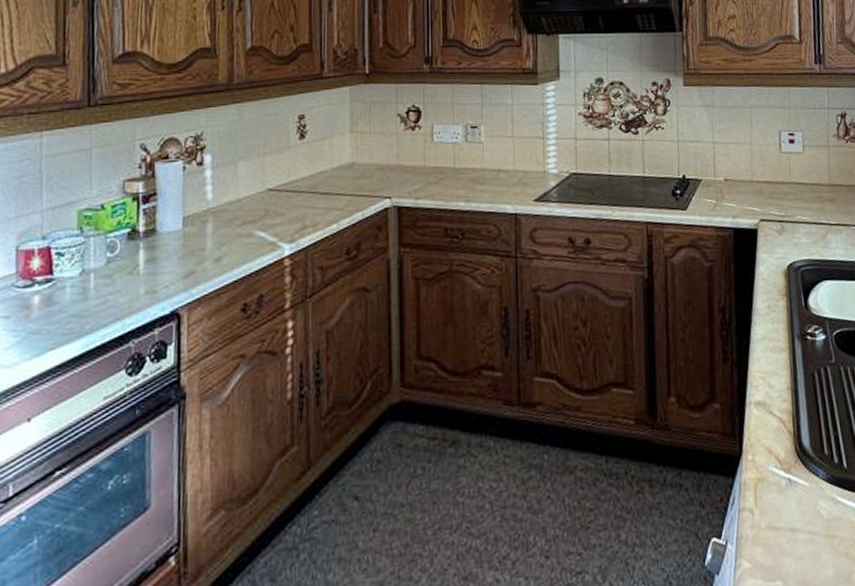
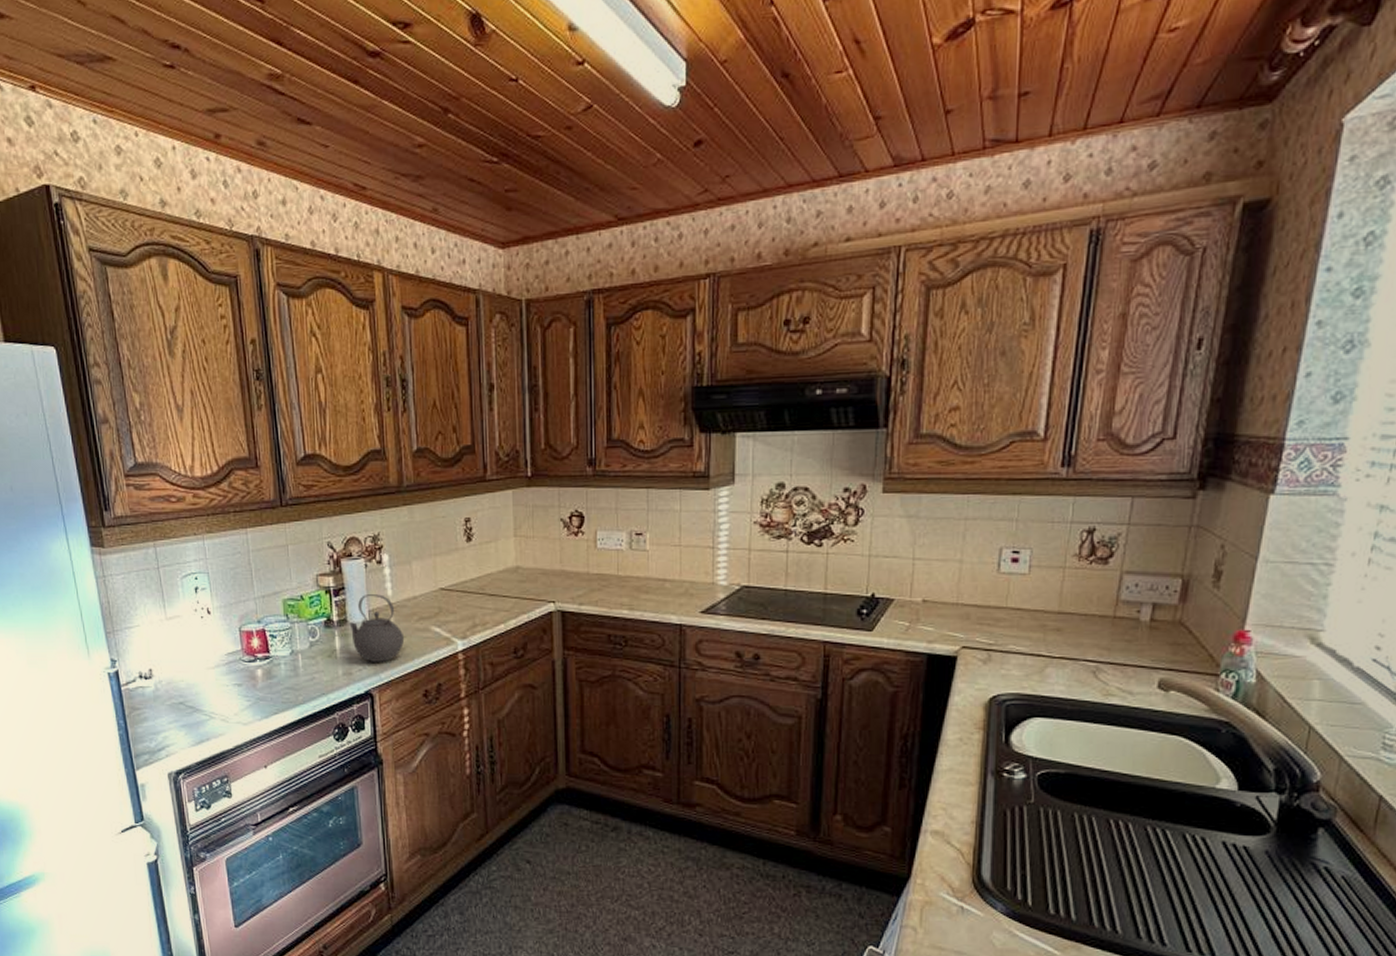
kettle: none [158,199,224,276] -> present [349,594,405,662]

